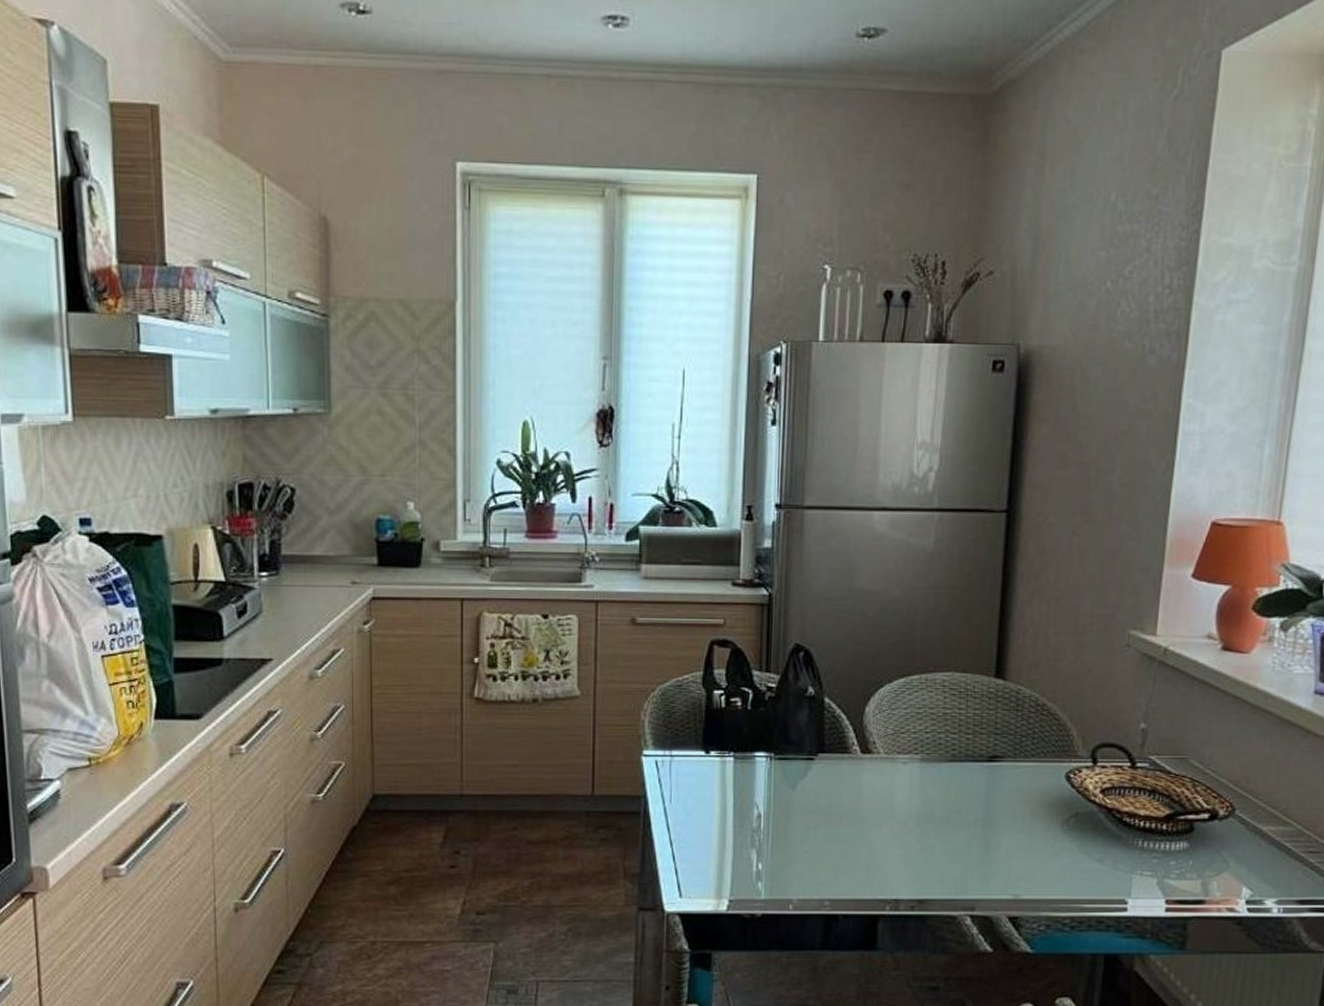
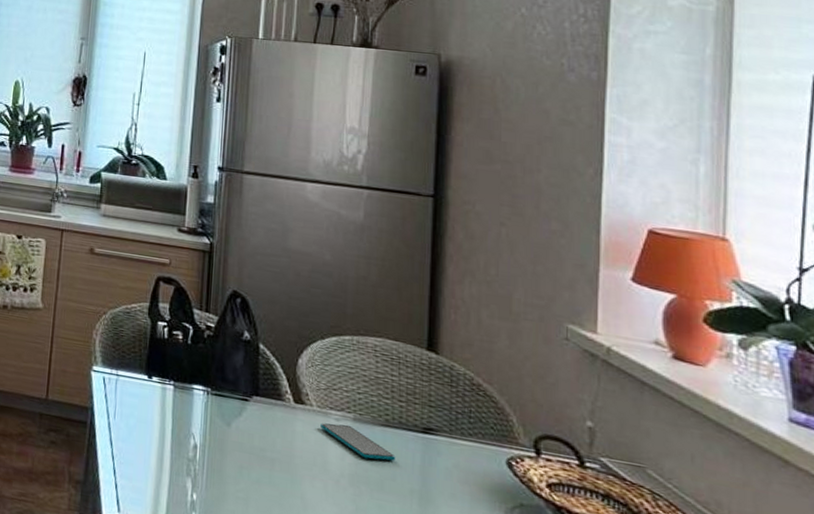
smartphone: none [888,766,961,797] -> present [320,423,396,461]

